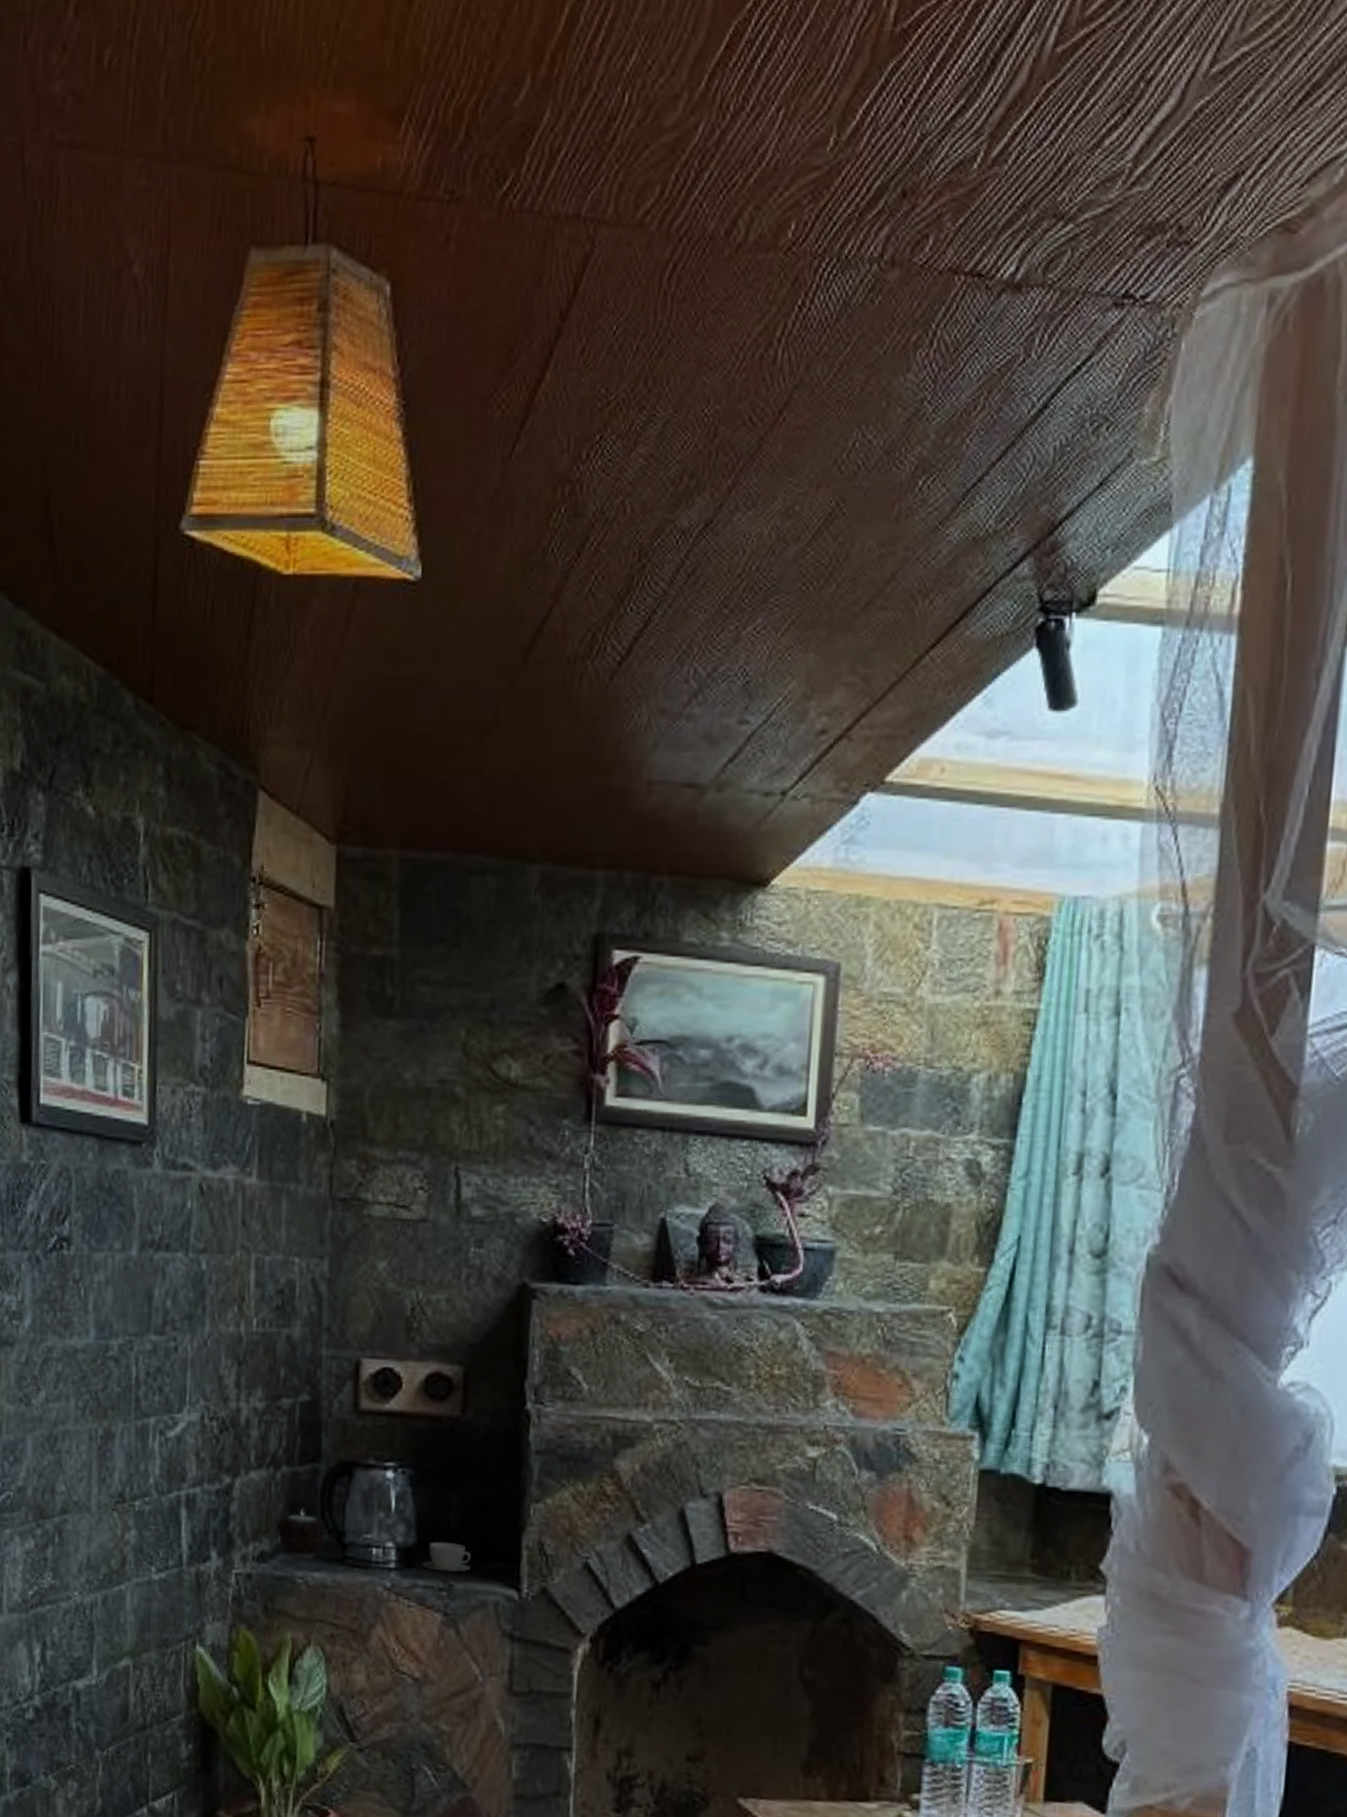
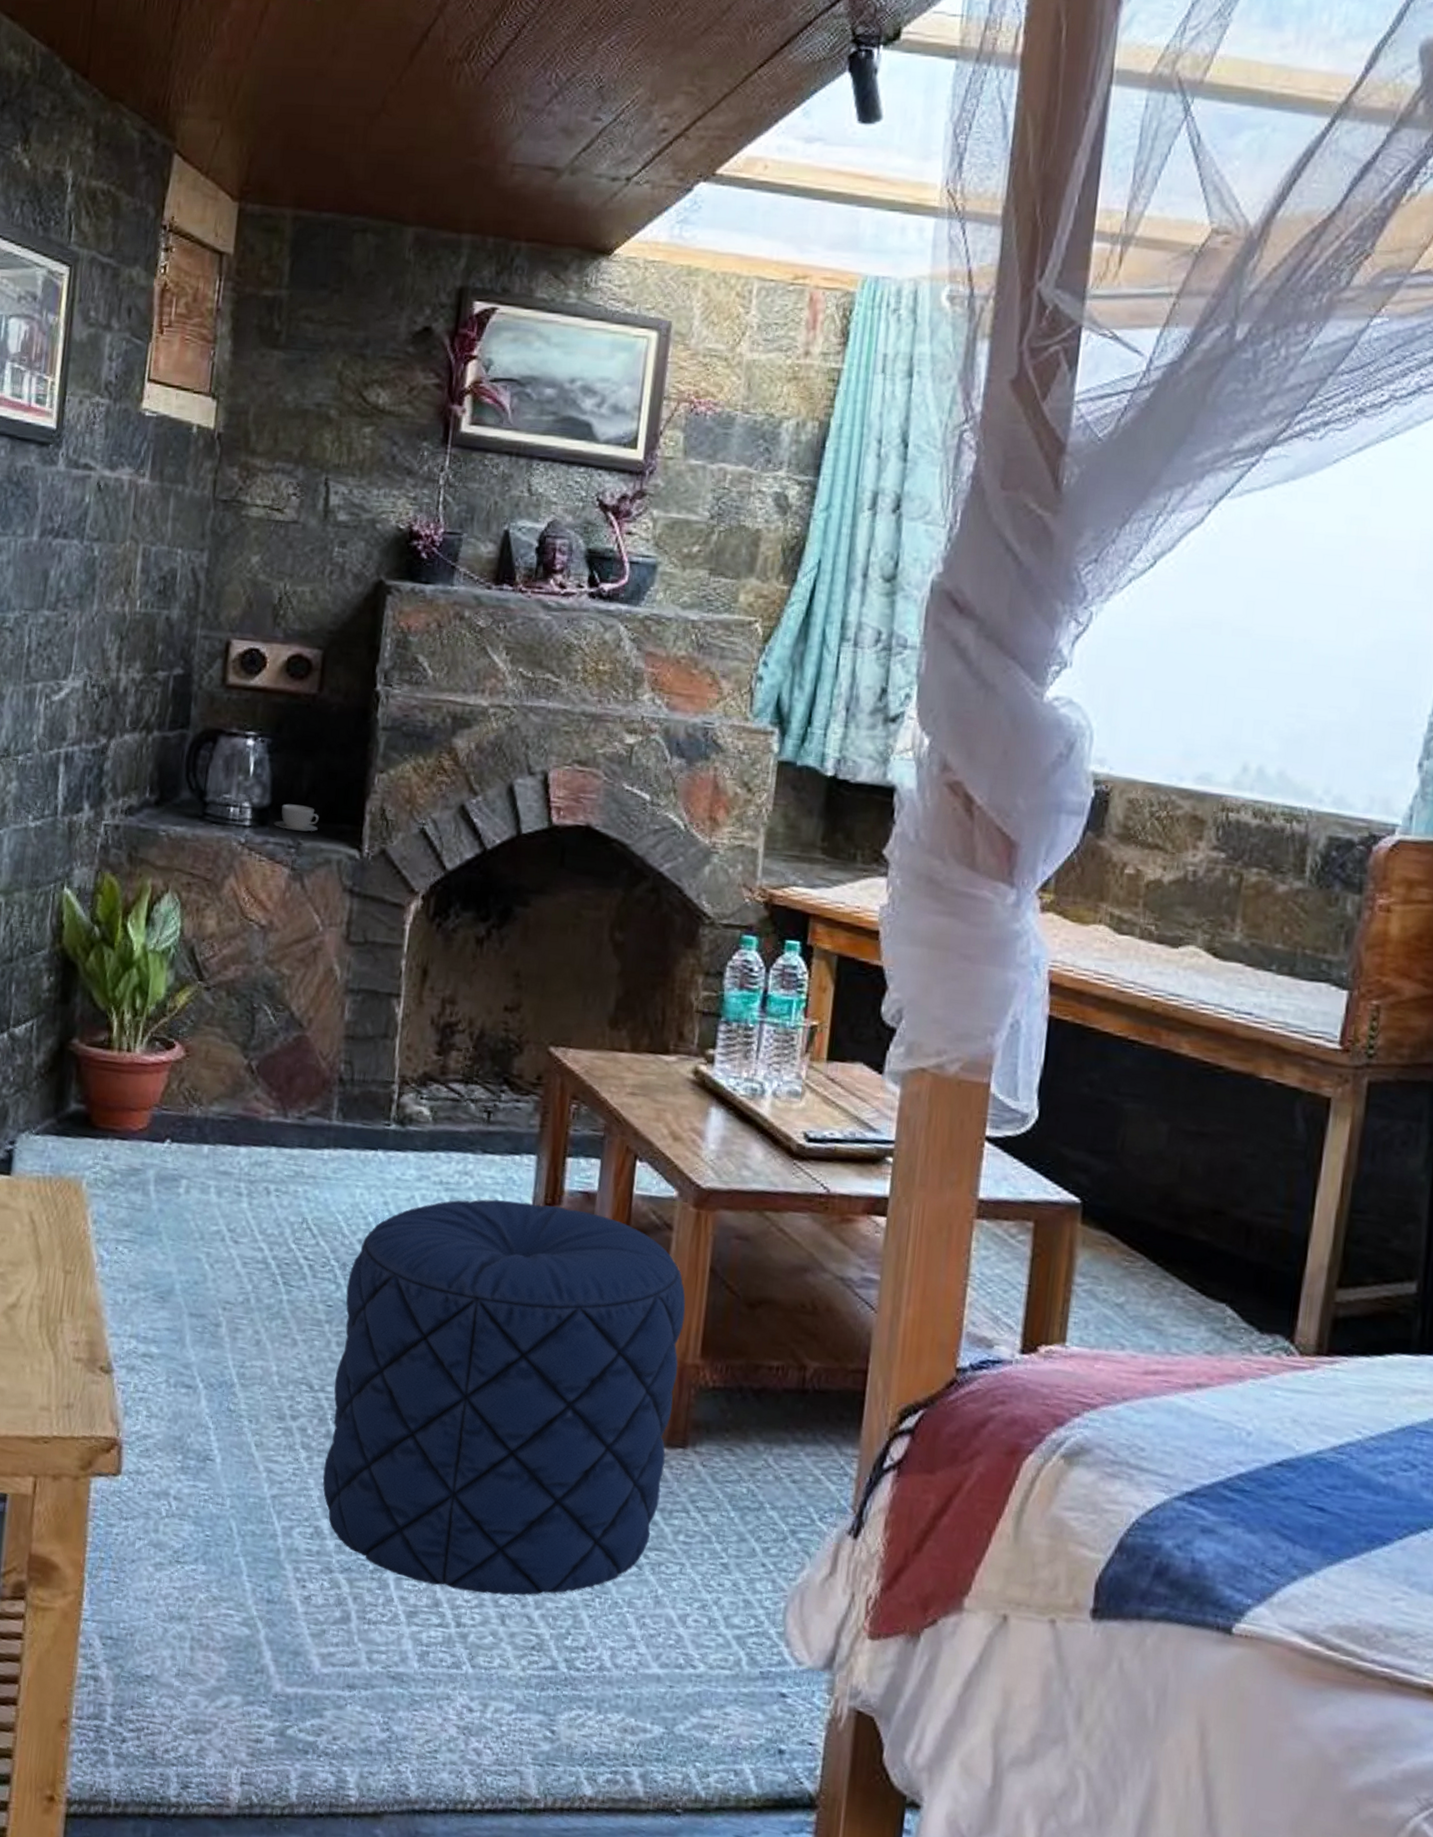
candle: present [276,1510,328,1559] -> none [144,770,191,815]

